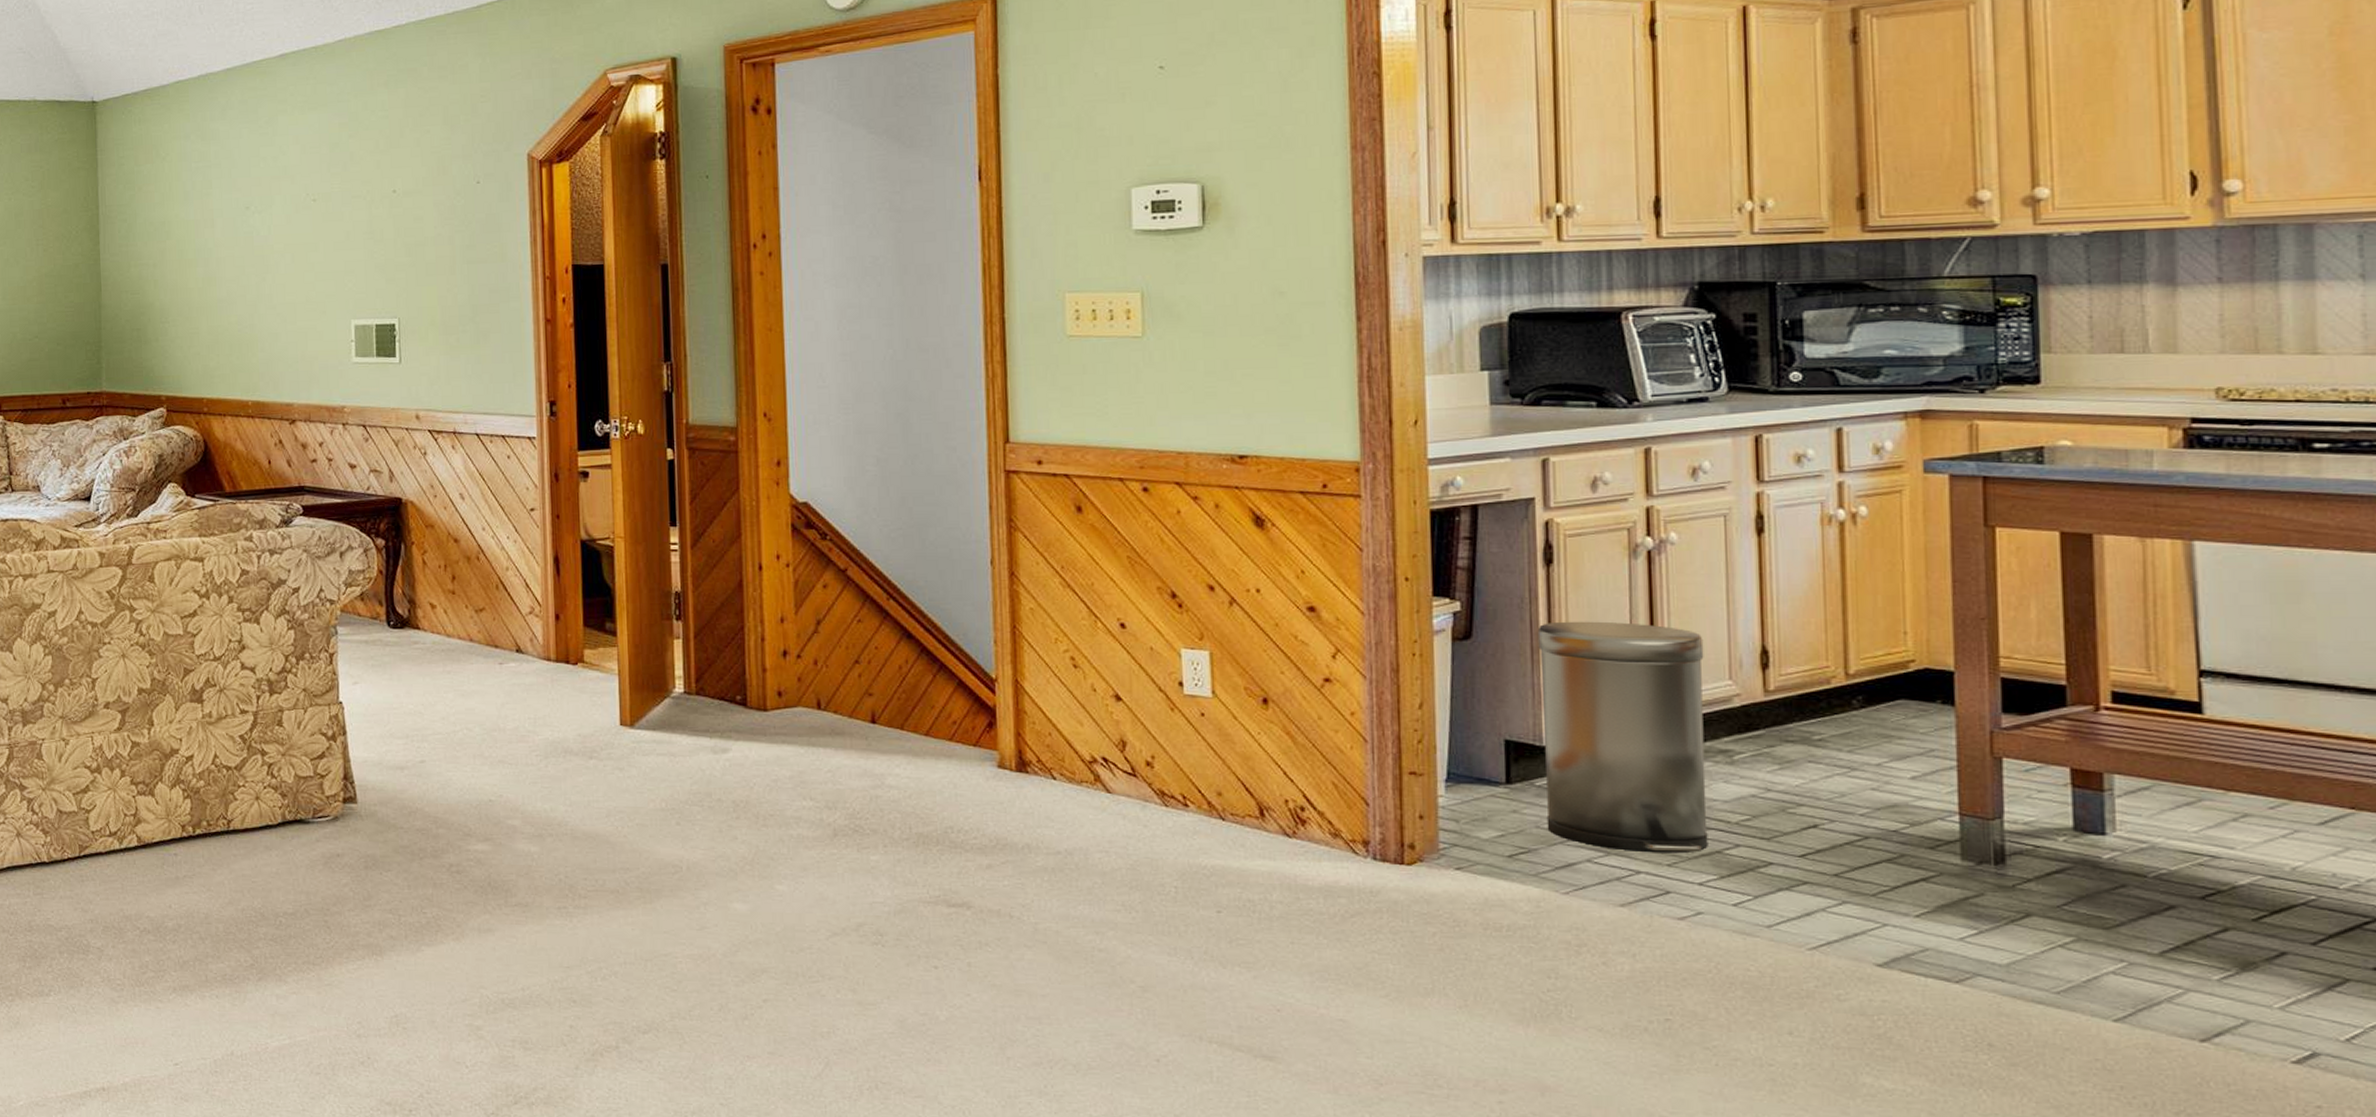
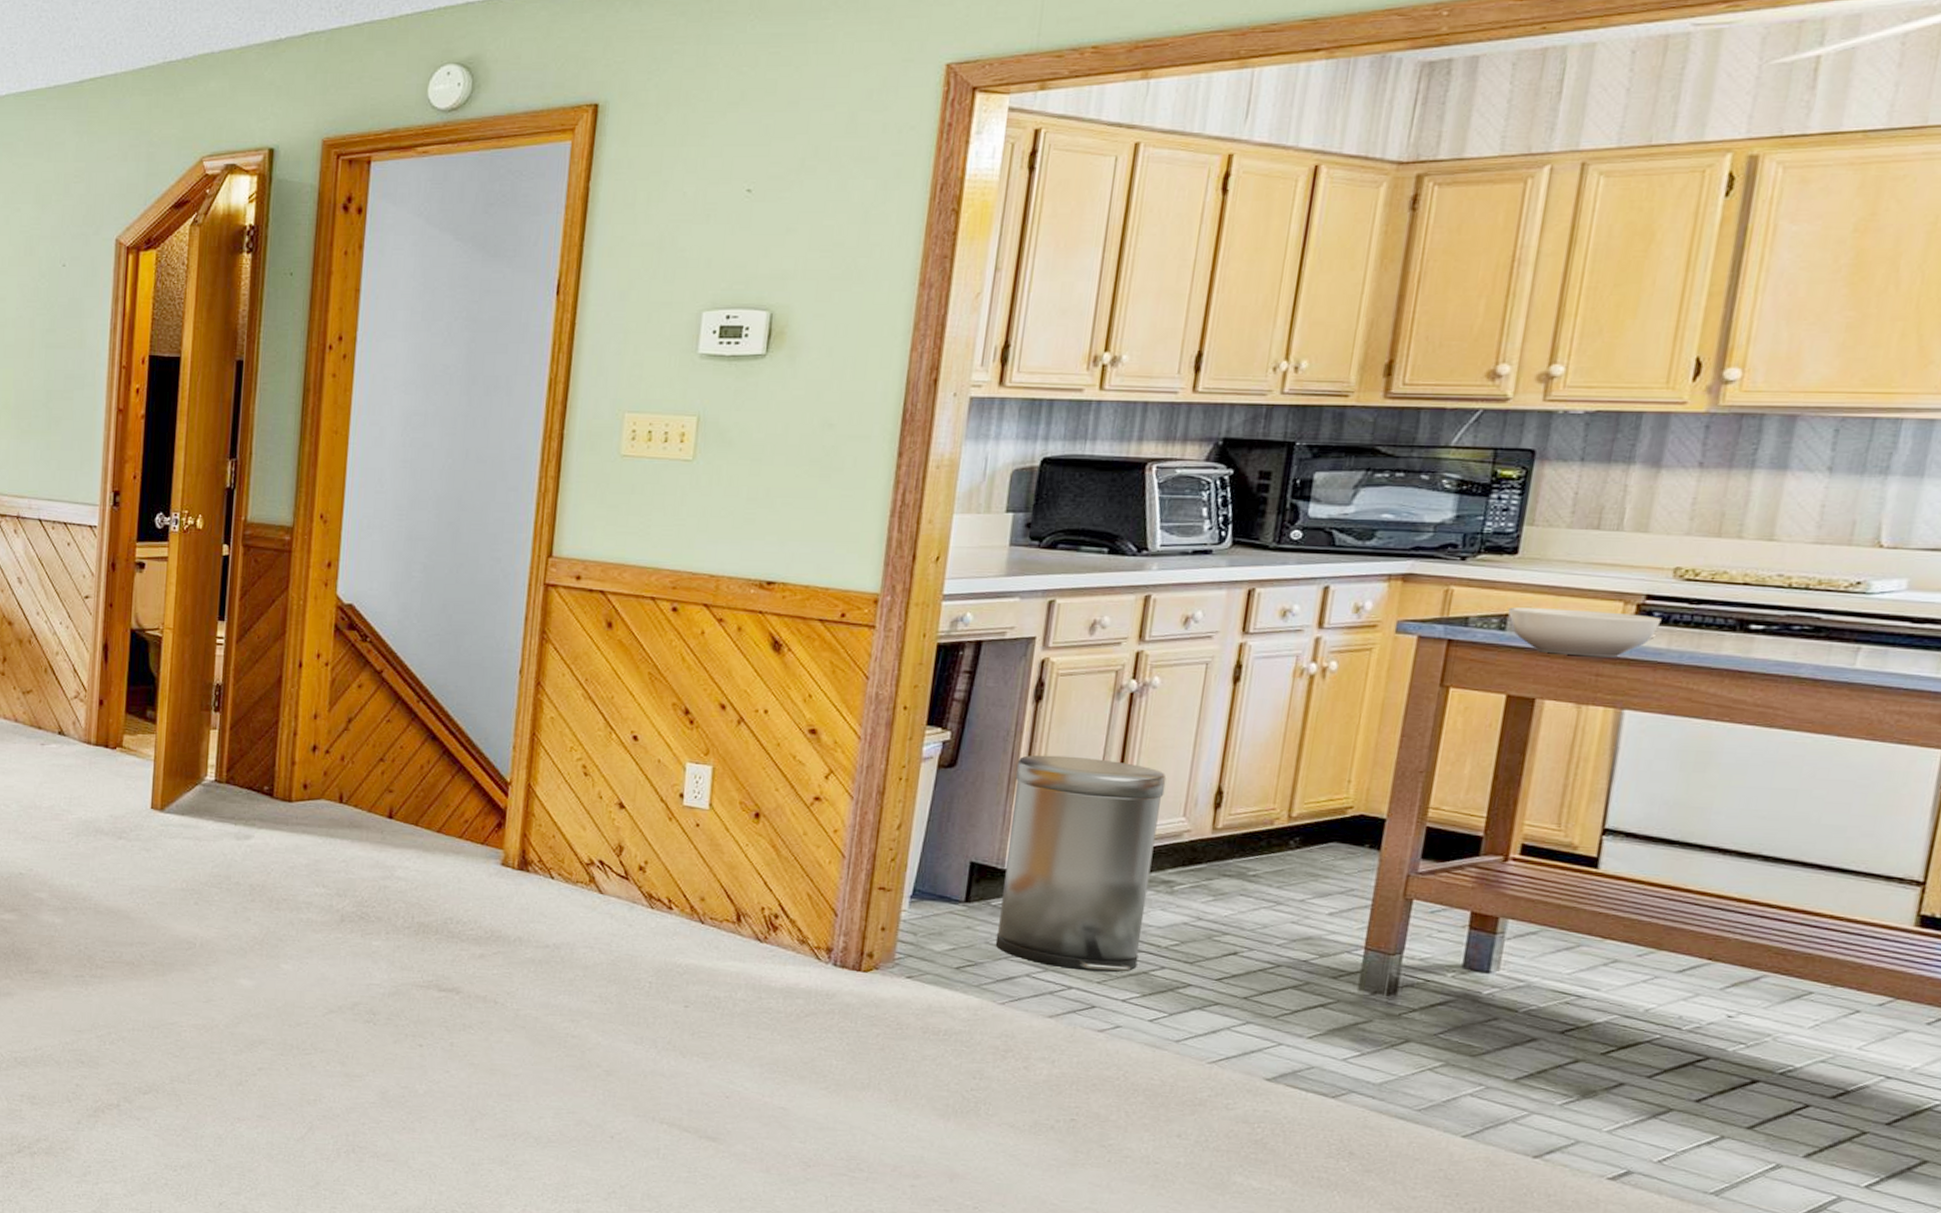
bowl: none [2042,437,2214,487] -> present [1507,607,1662,658]

